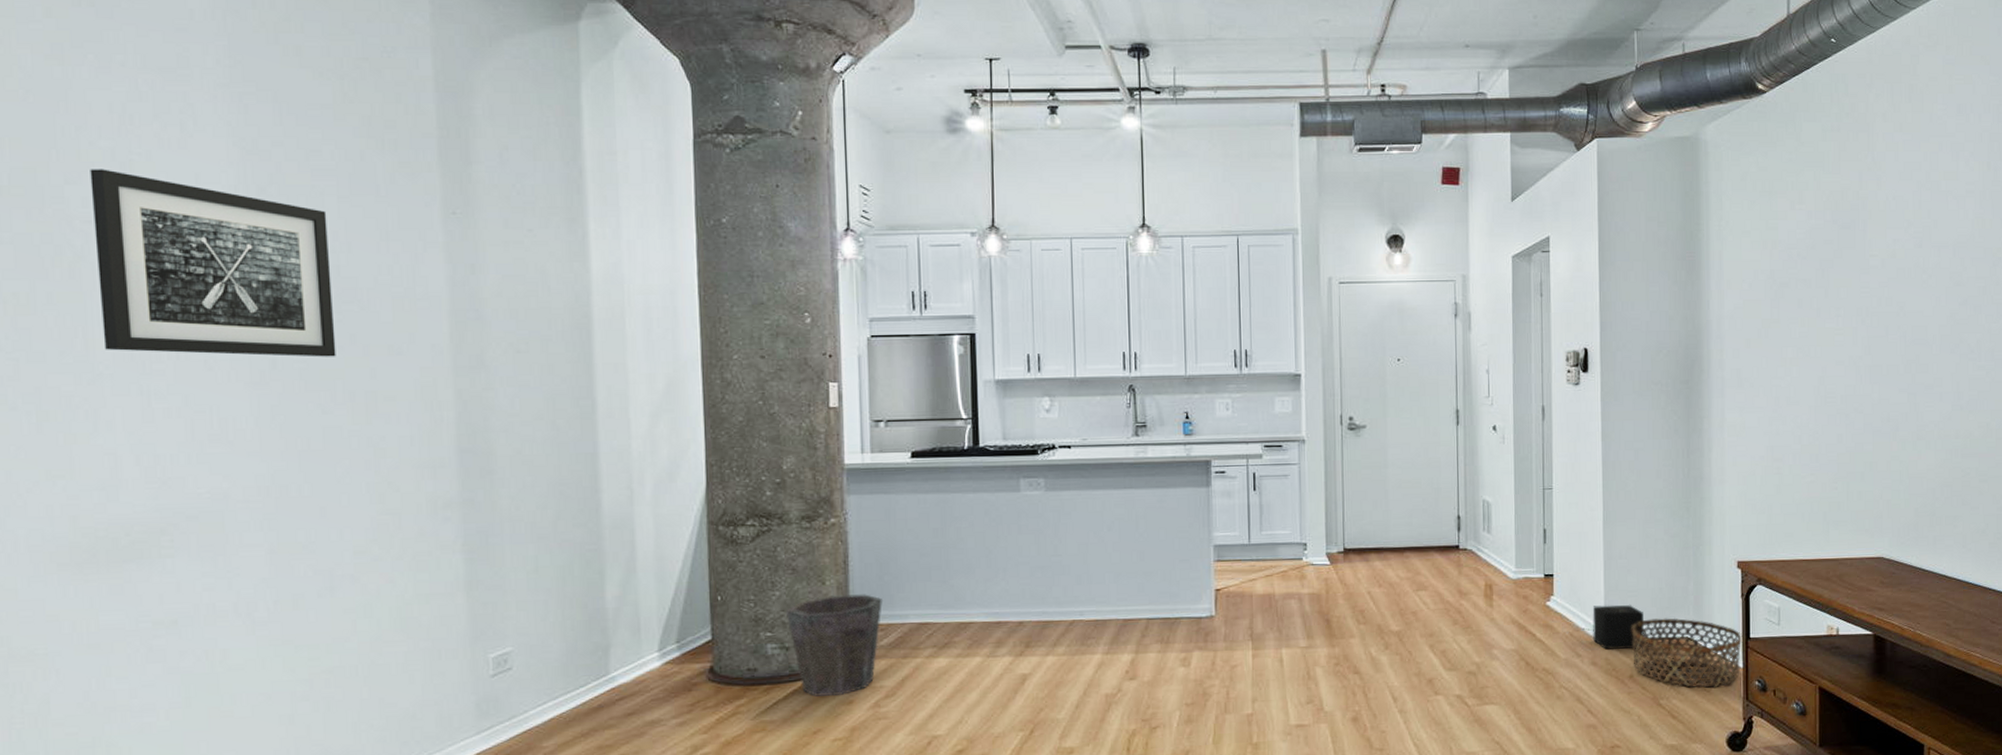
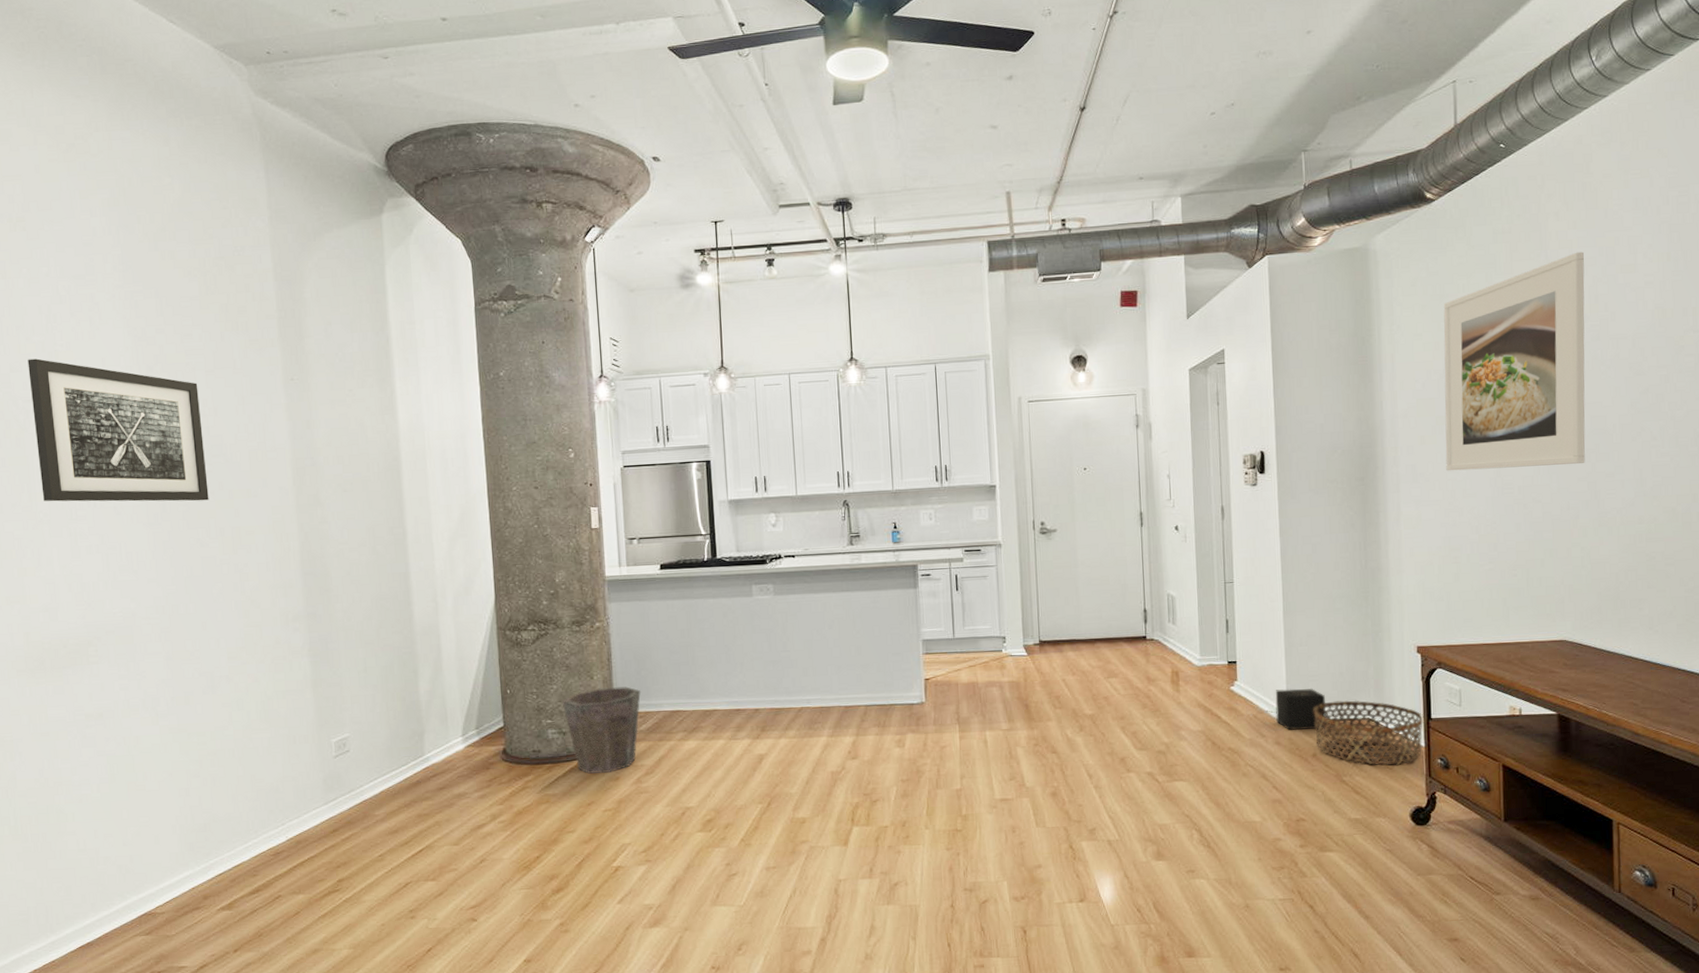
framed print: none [1770,155,1909,377] -> present [1443,251,1585,471]

